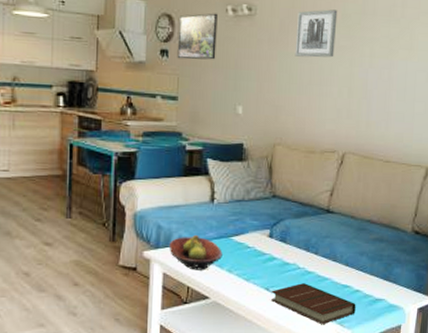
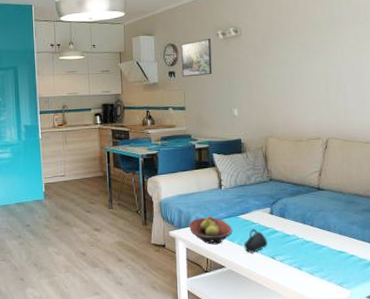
mug: none [234,253,263,282] -> present [243,228,268,253]
book: present [270,283,356,324] -> none [276,251,353,286]
wall art: present [295,9,338,58] -> none [276,22,310,64]

